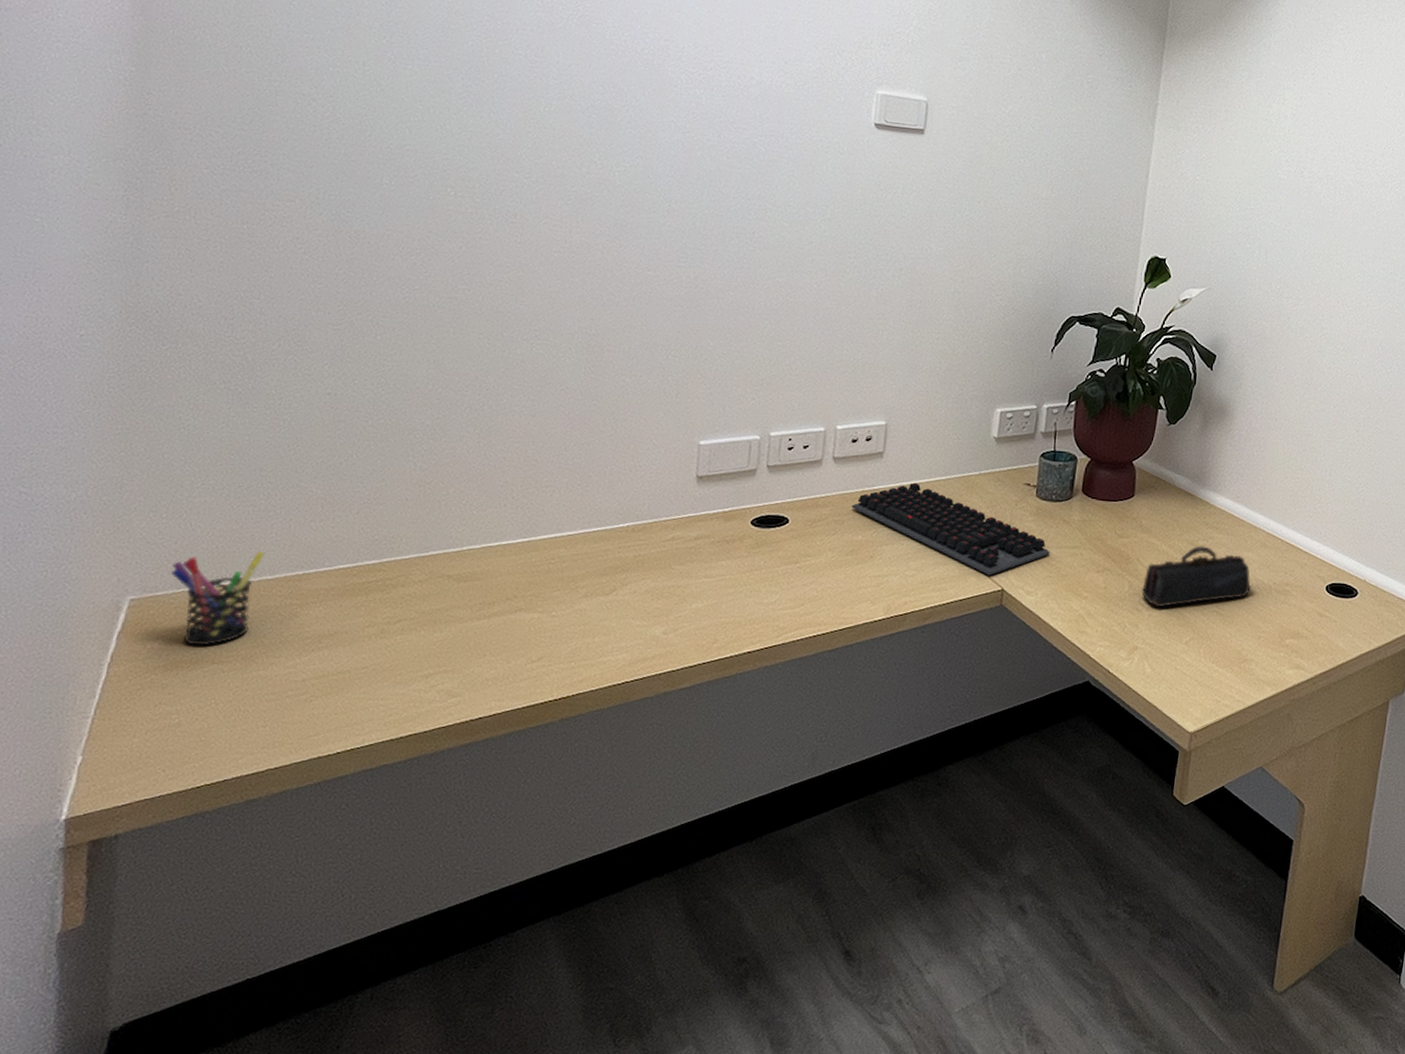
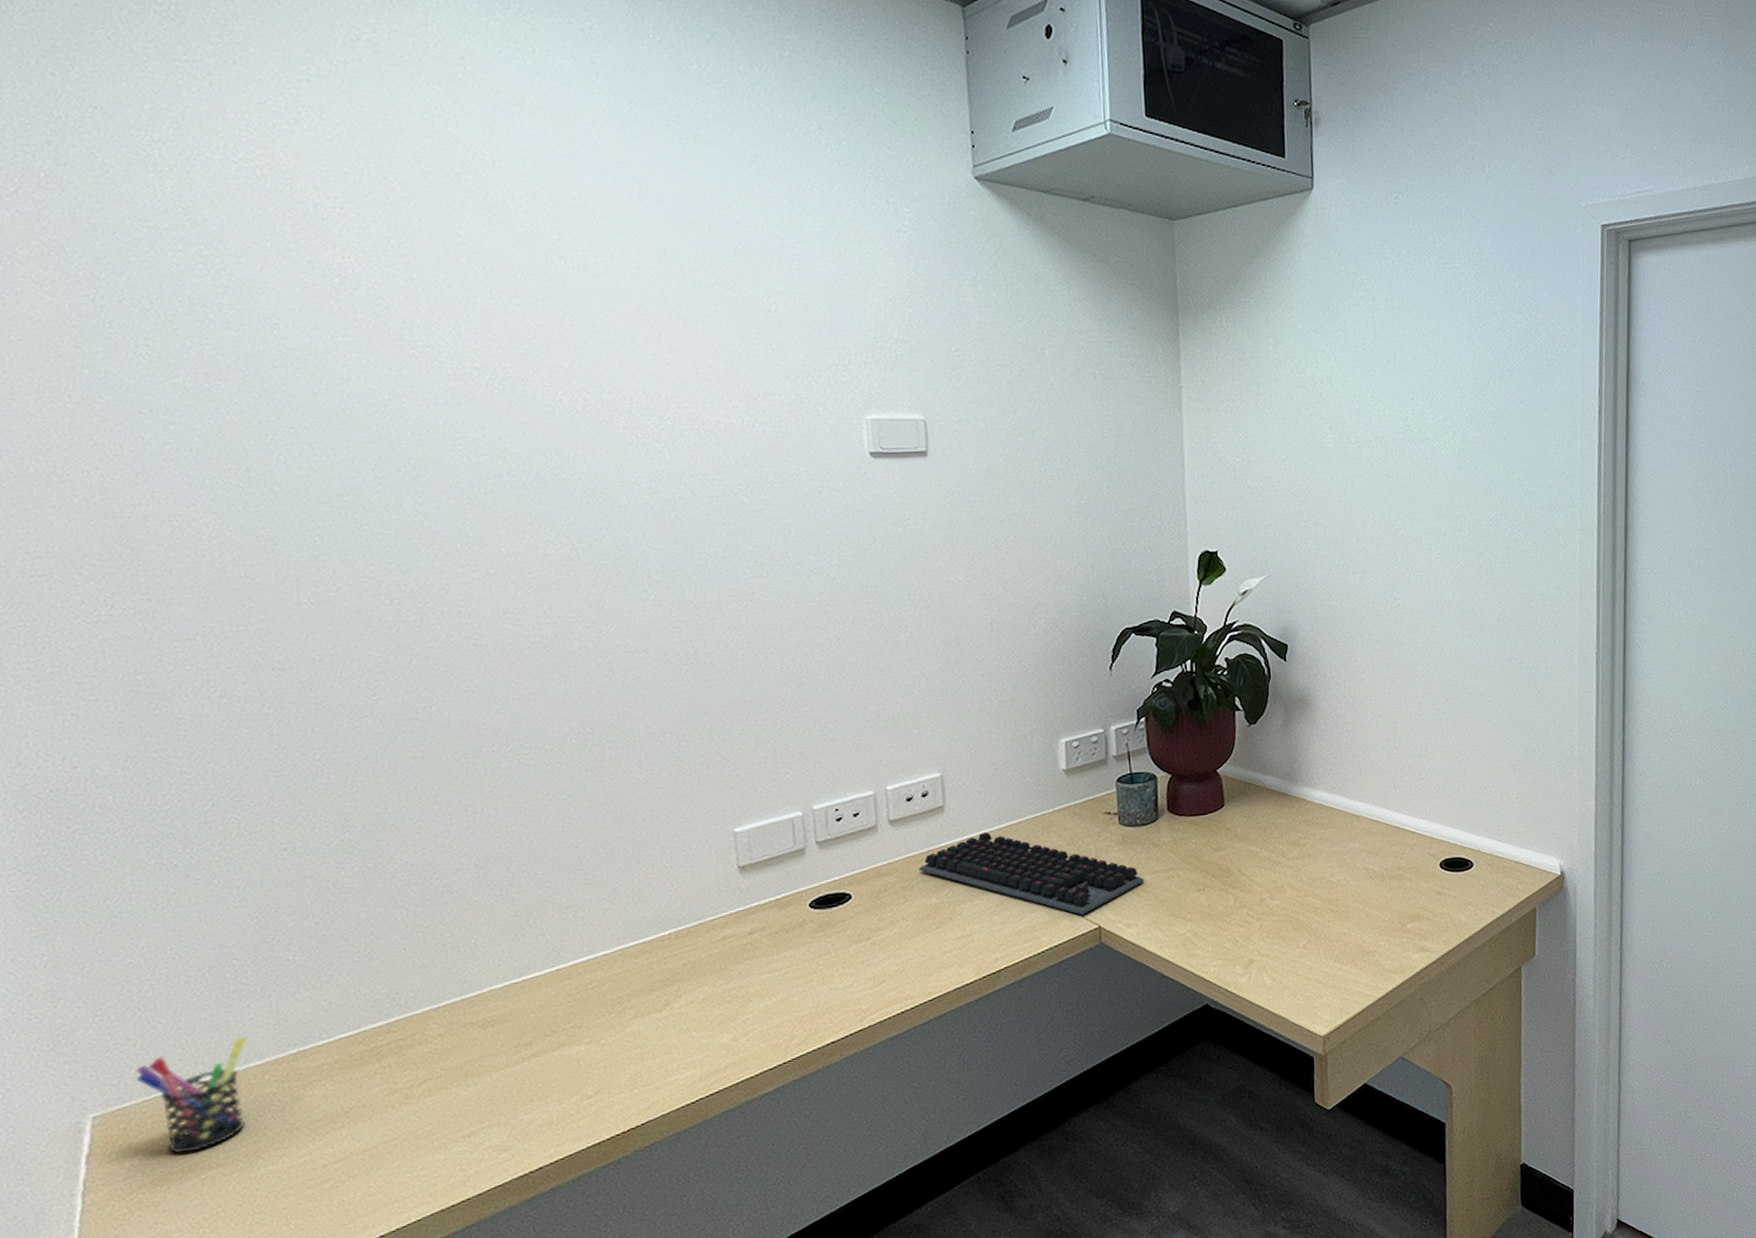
pencil case: present [1141,546,1251,608] -> none [1247,844,1362,916]

